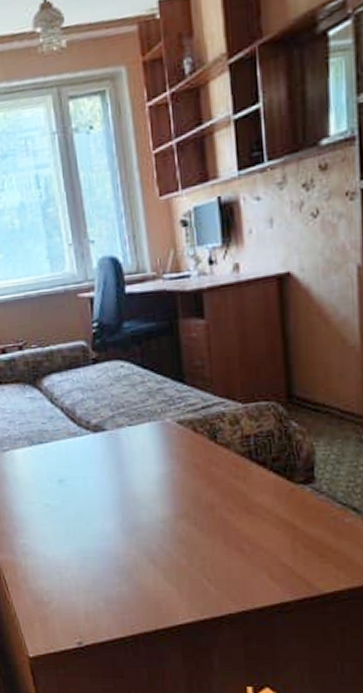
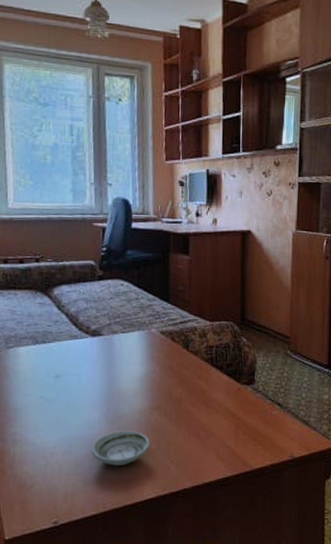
saucer: none [109,543,179,583] -> present [91,431,150,466]

